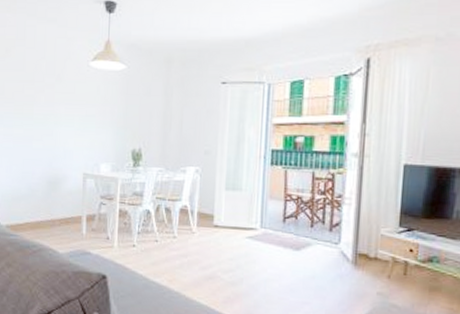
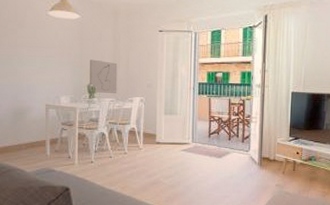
wall art: none [135,119,169,161] -> present [90,59,118,93]

